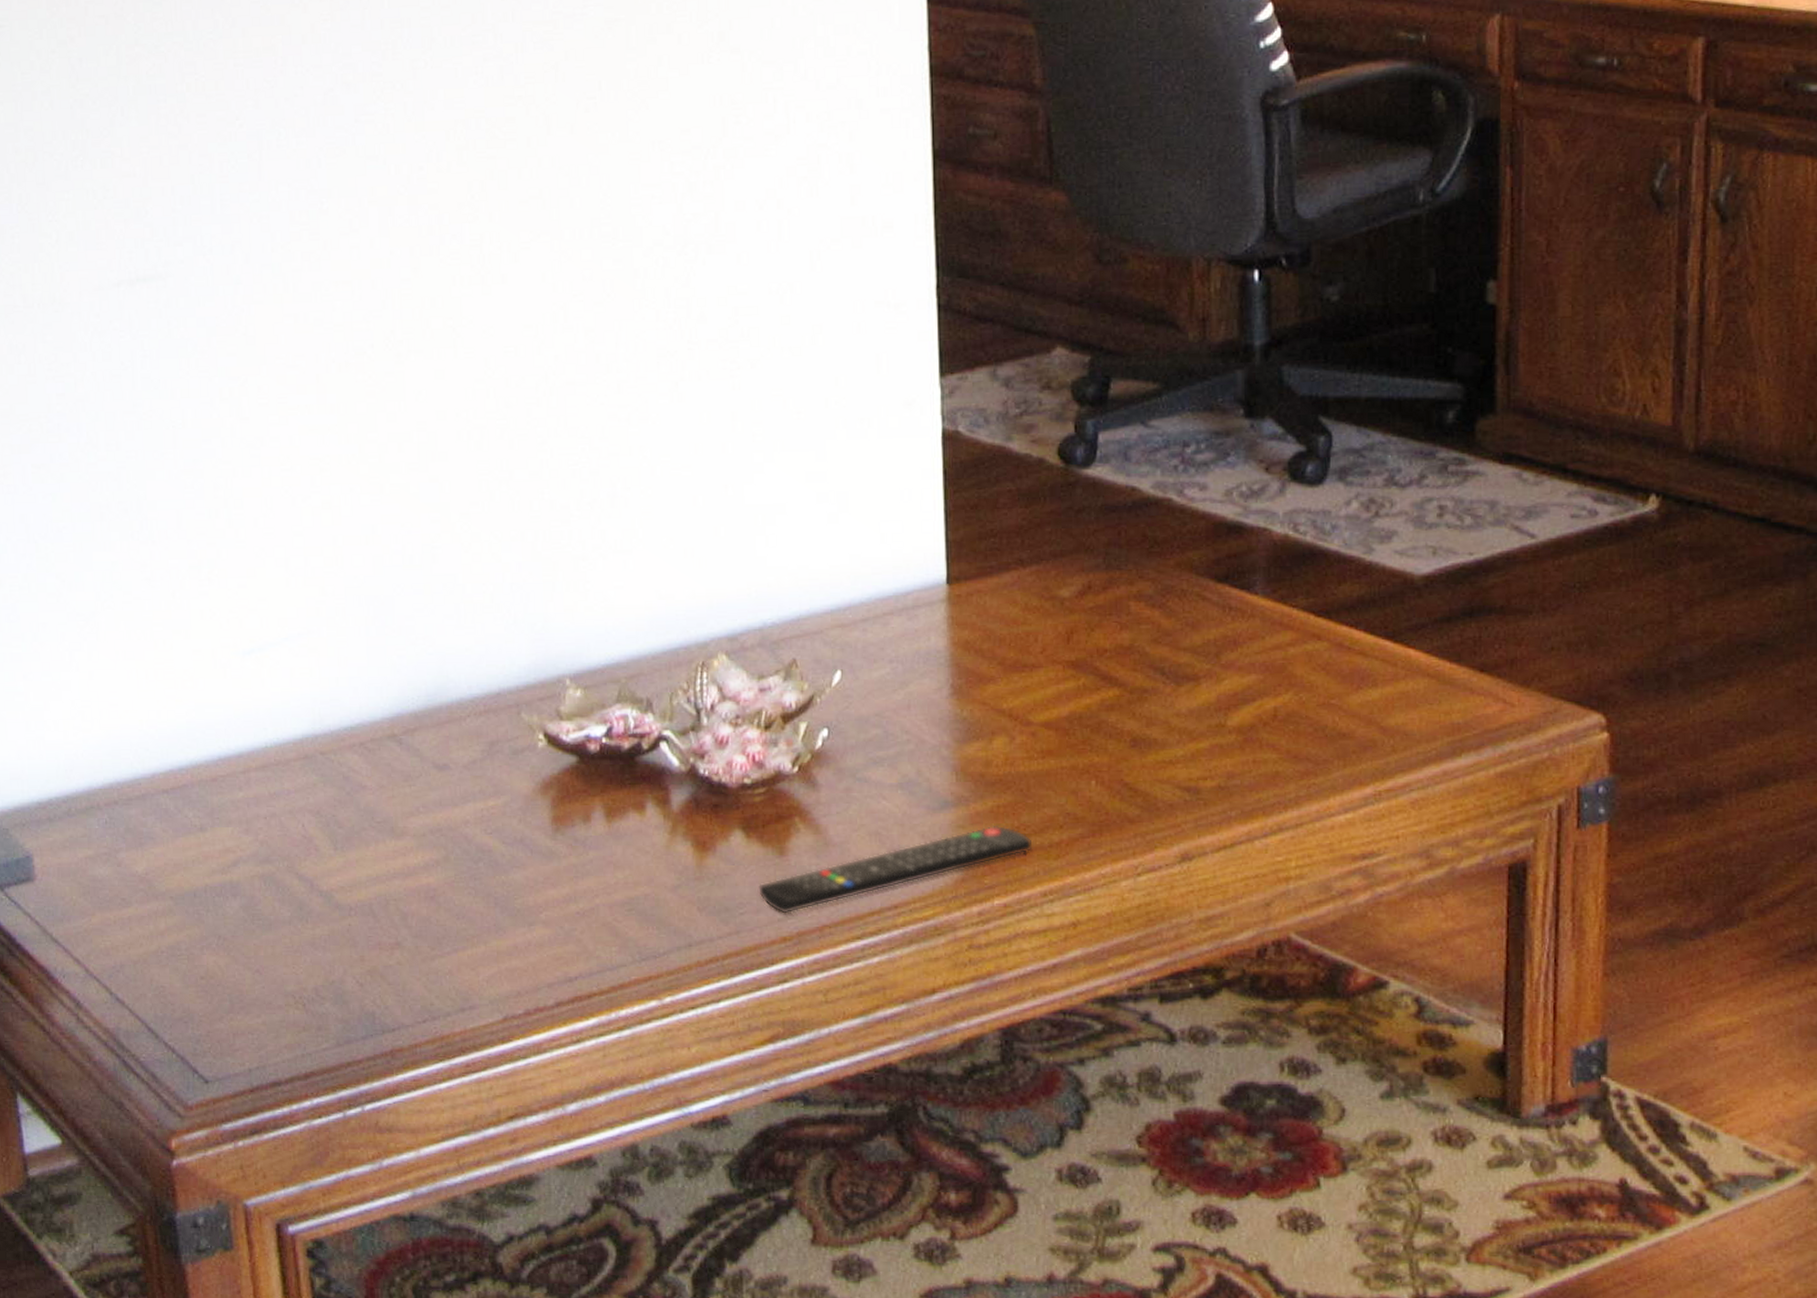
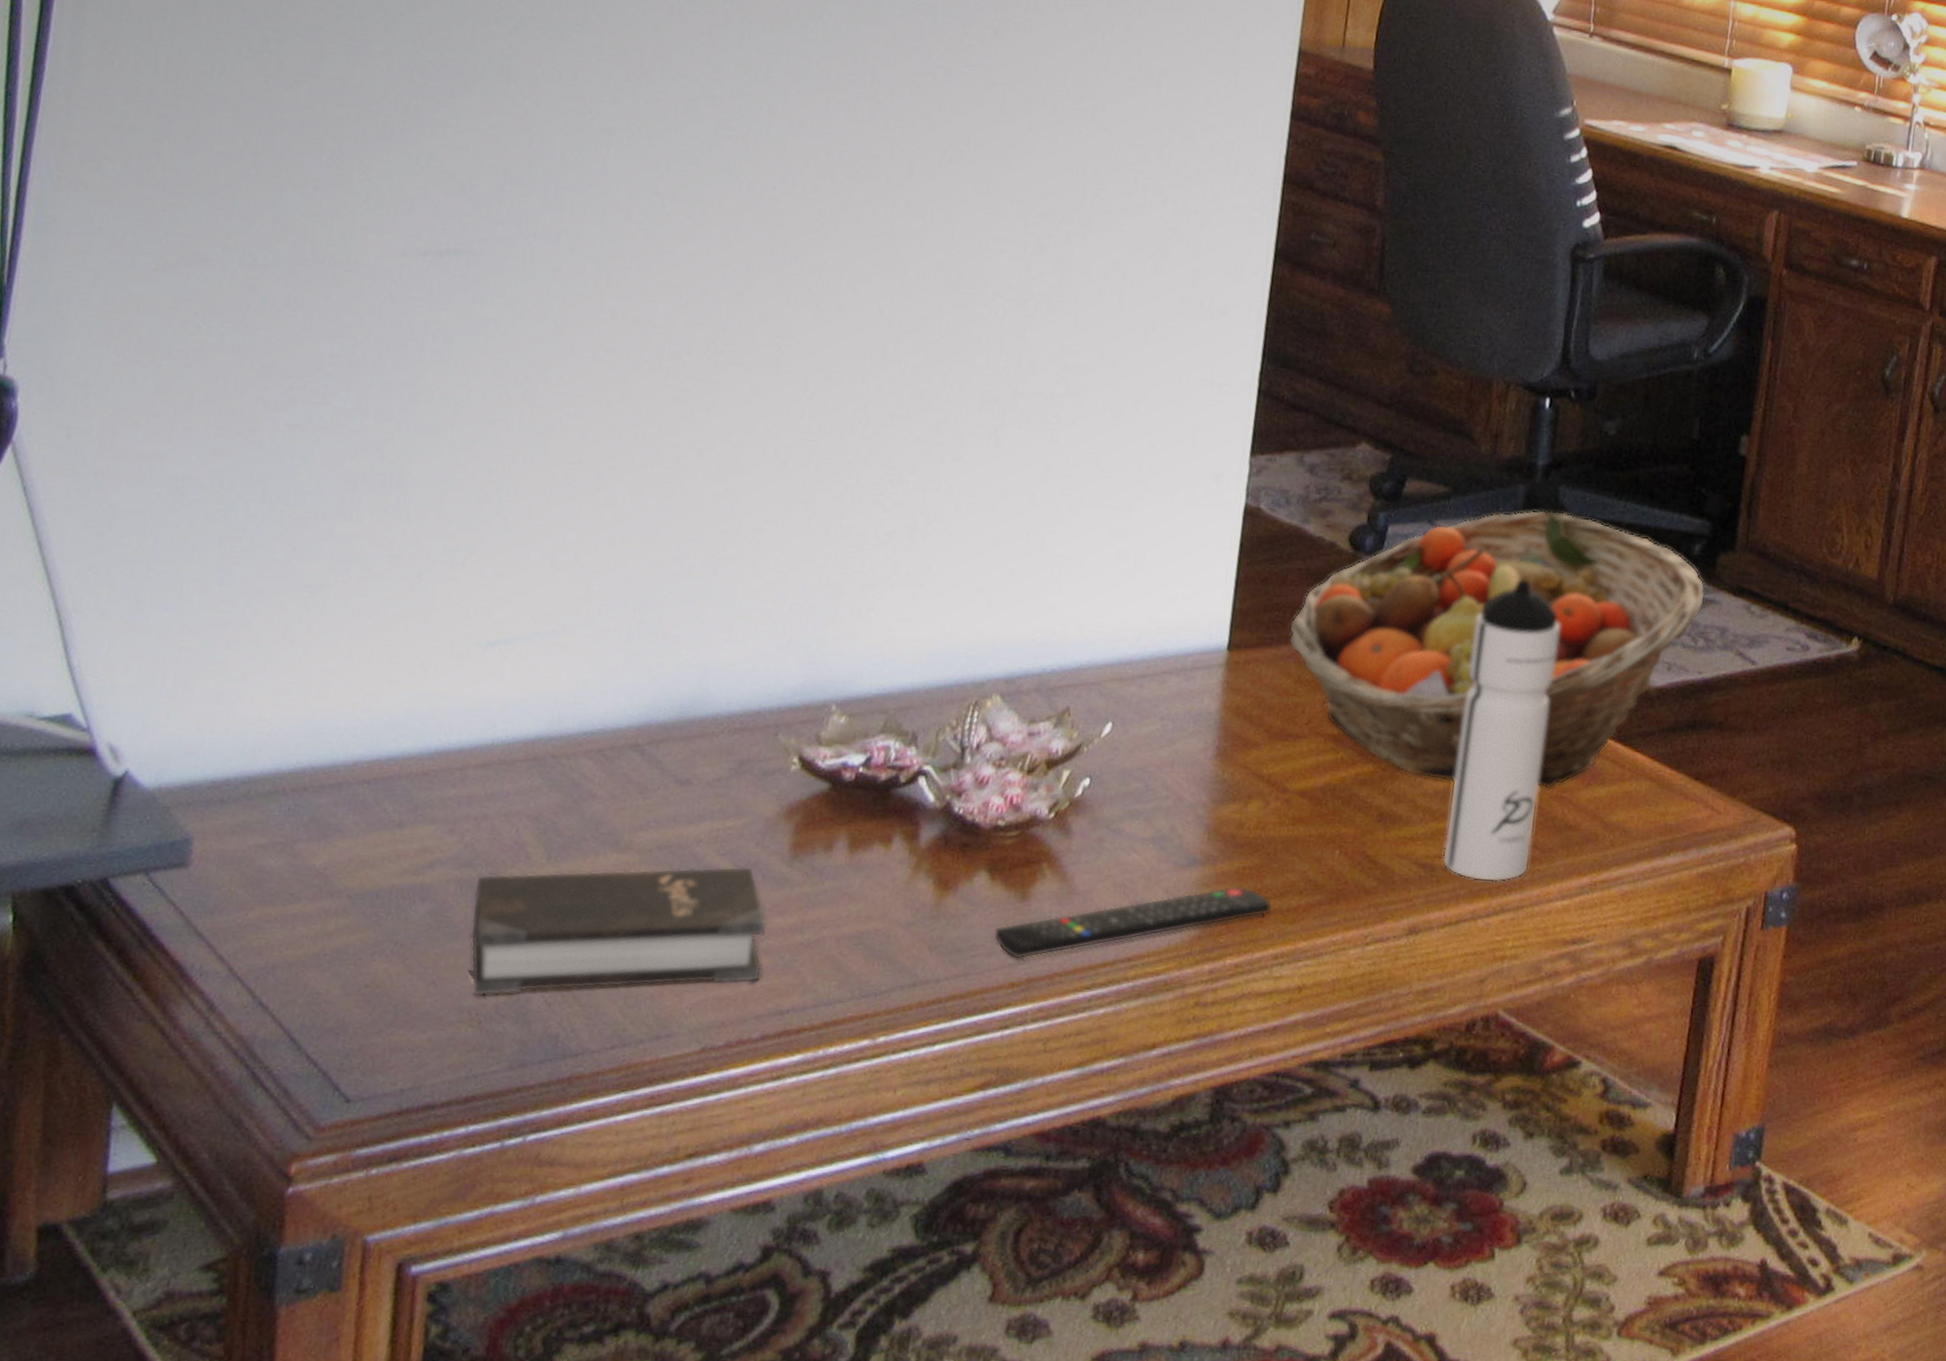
hardback book: none [275,843,546,981] -> present [470,866,768,997]
fruit basket: none [1008,394,1466,698] -> present [1288,510,1705,789]
water bottle: none [1206,474,1304,801] -> present [1443,580,1560,882]

